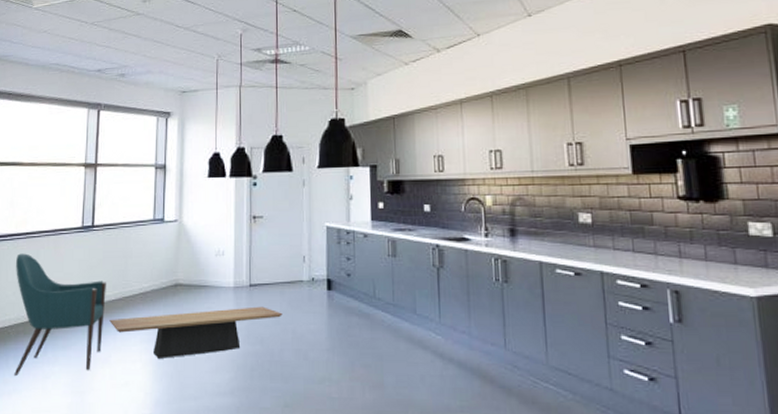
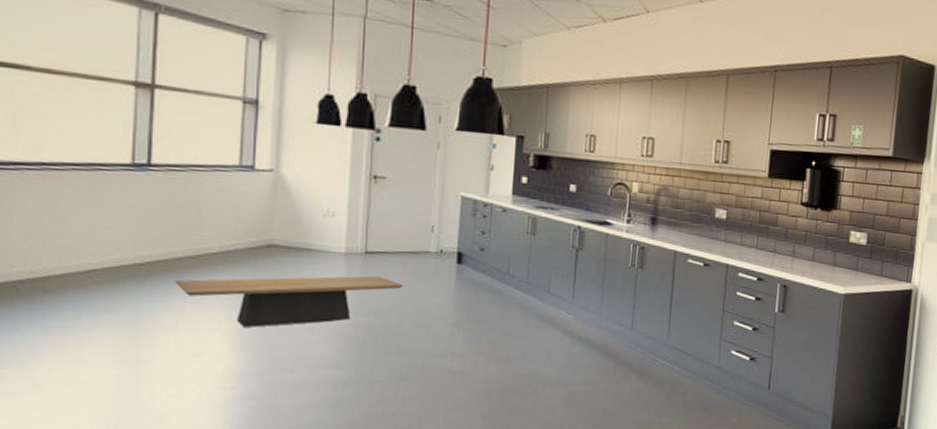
chair: present [14,253,106,377] -> none [26,189,170,343]

